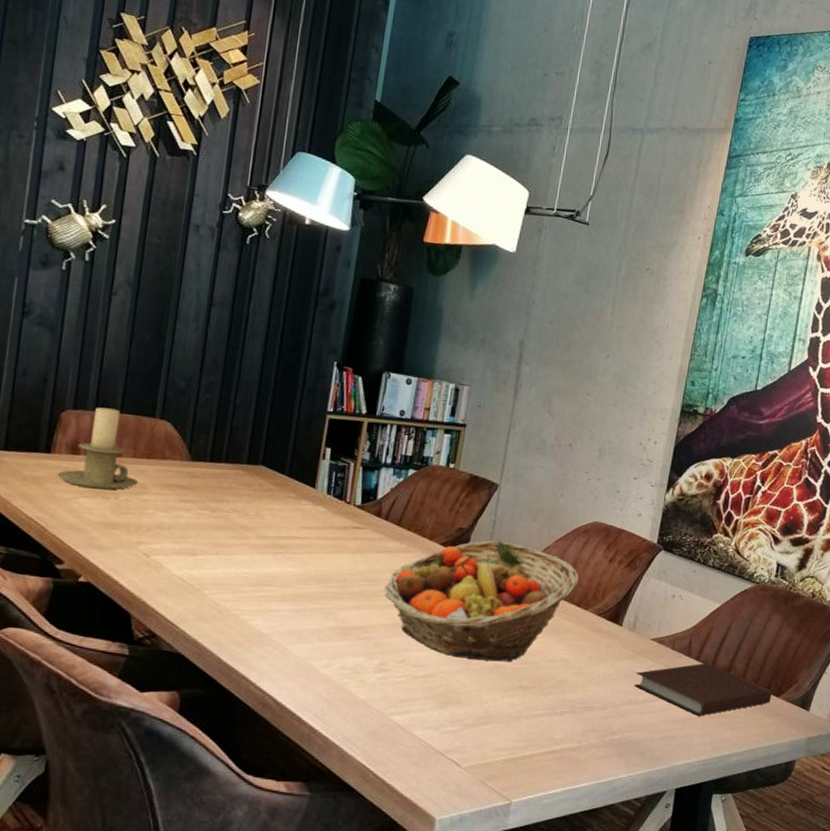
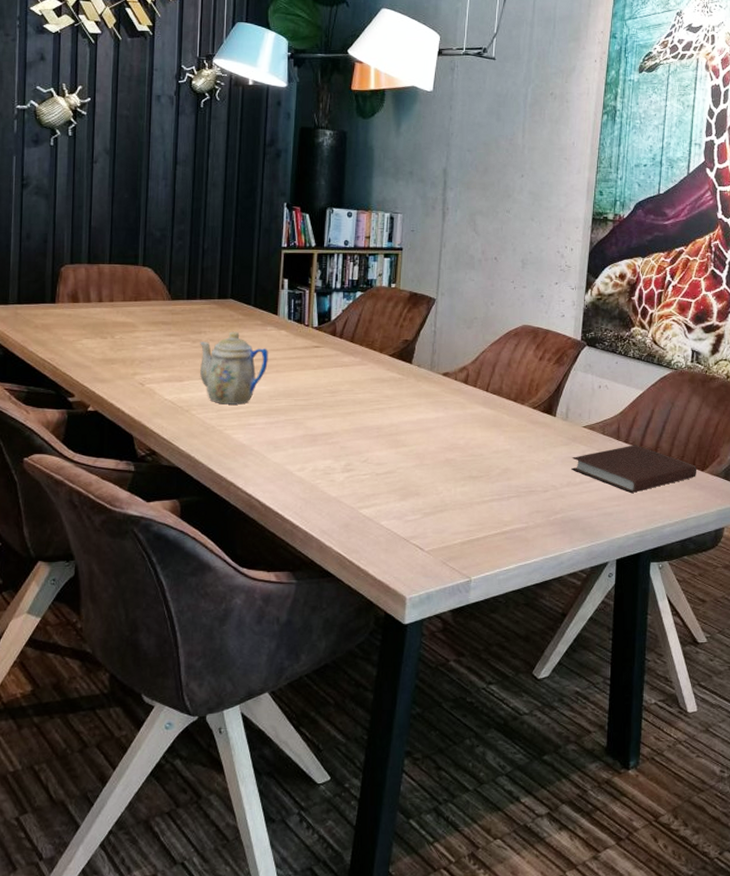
candle holder: present [57,407,139,490] -> none [62,260,130,331]
teapot: none [217,502,301,587] -> present [200,331,268,405]
fruit basket: present [384,540,579,662] -> none [344,348,514,456]

